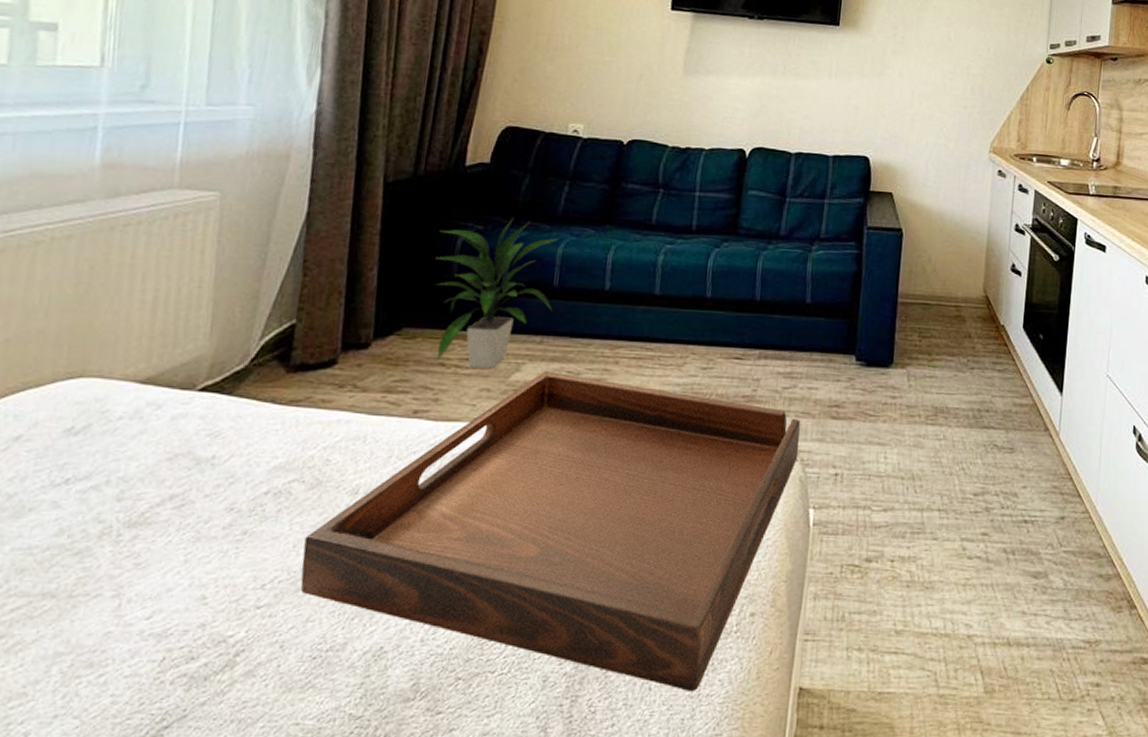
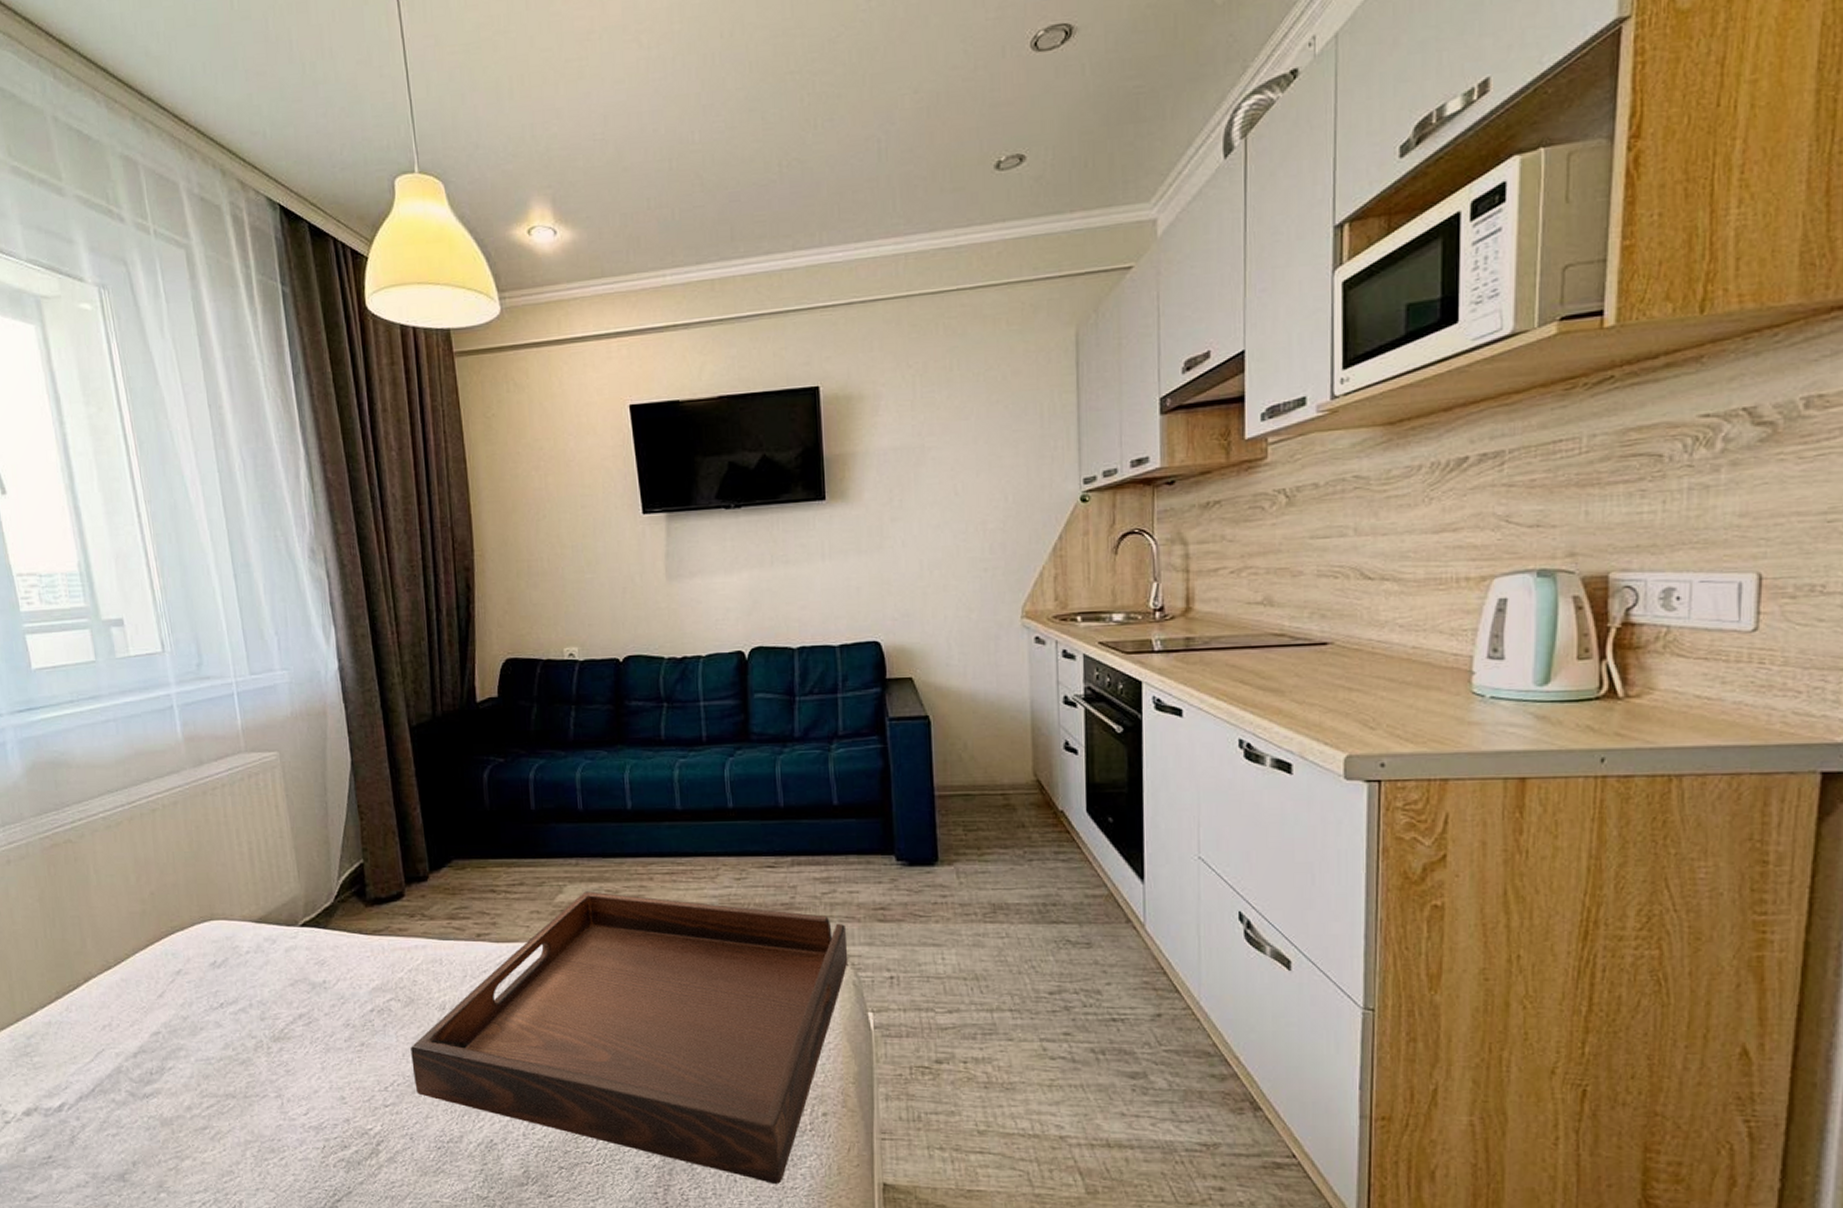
indoor plant: present [435,217,558,369] -> none [466,747,582,892]

